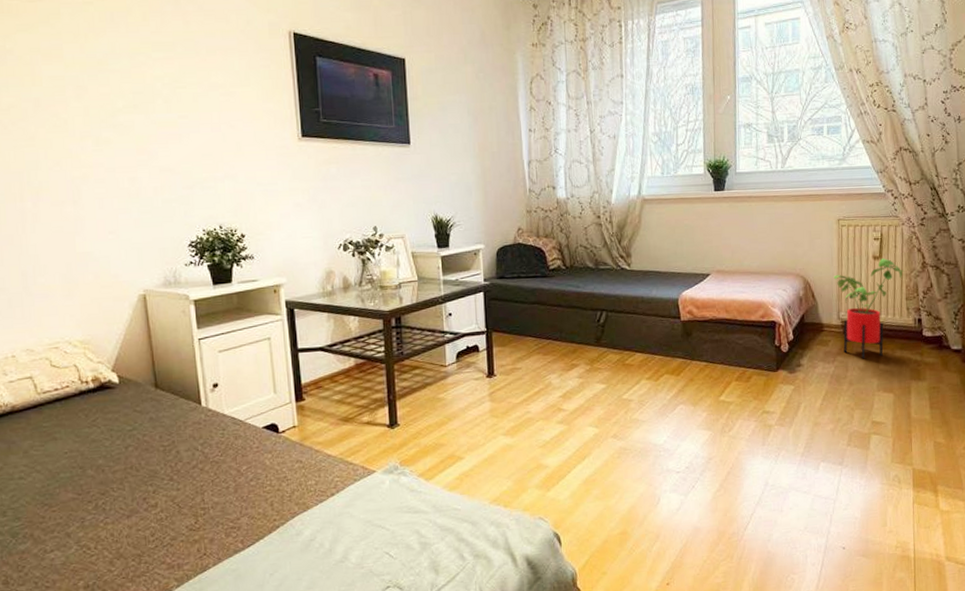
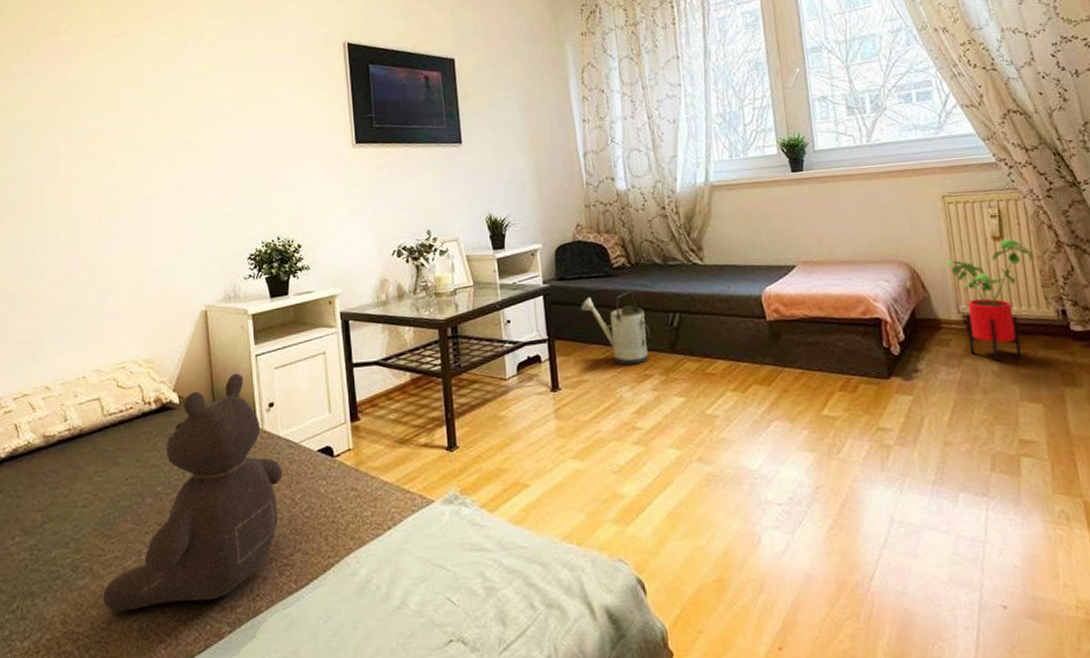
teddy bear: none [46,355,228,573] -> present [103,373,283,612]
watering can: none [518,291,580,356] -> present [580,291,651,366]

